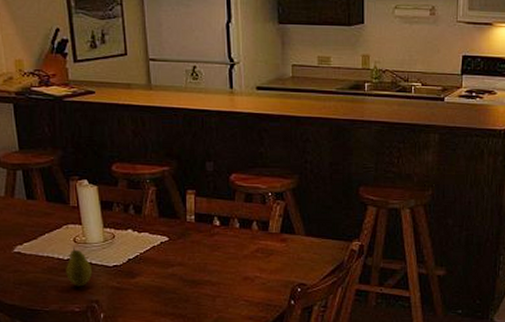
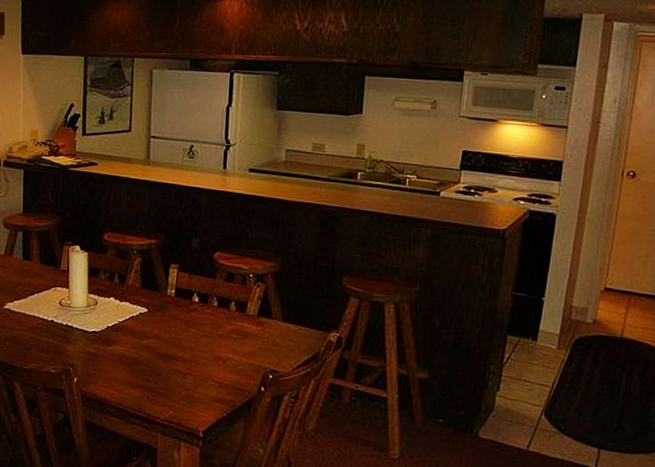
fruit: present [66,246,92,287] -> none [48,309,72,349]

